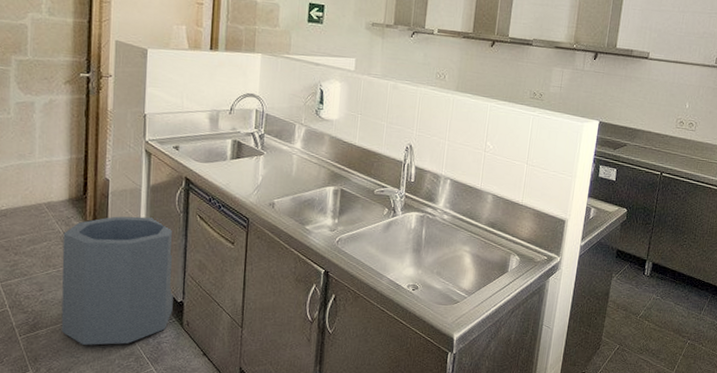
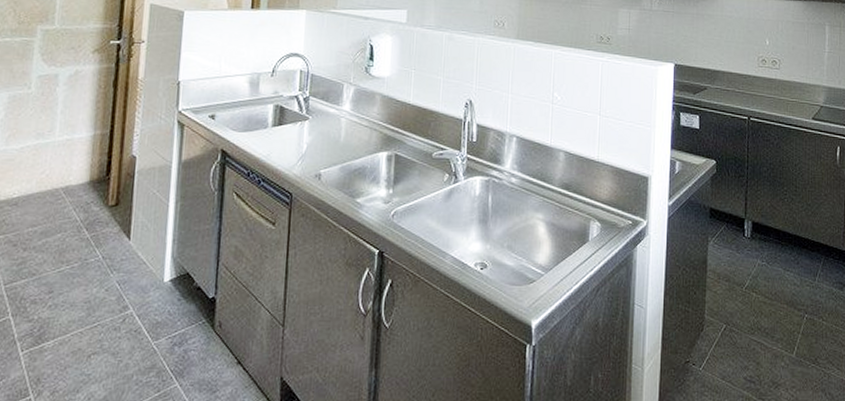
trash can: present [61,216,173,345] -> none [70,197,205,358]

